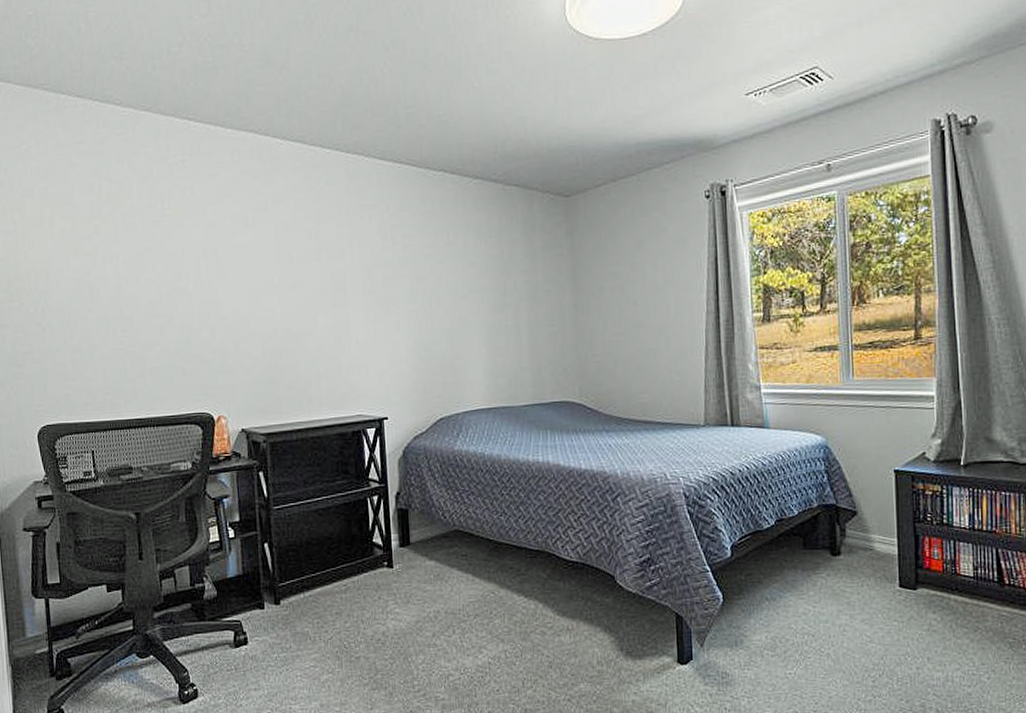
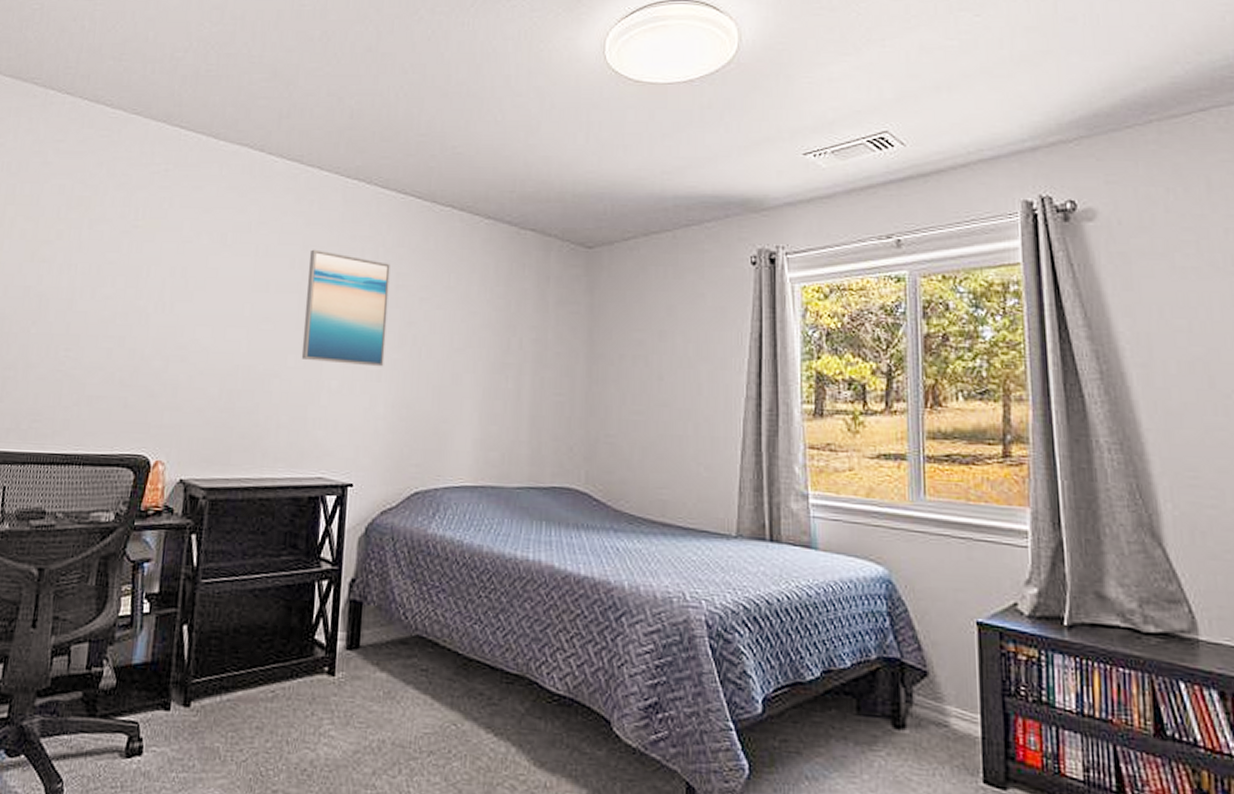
wall art: none [323,220,401,319] -> present [301,249,390,367]

